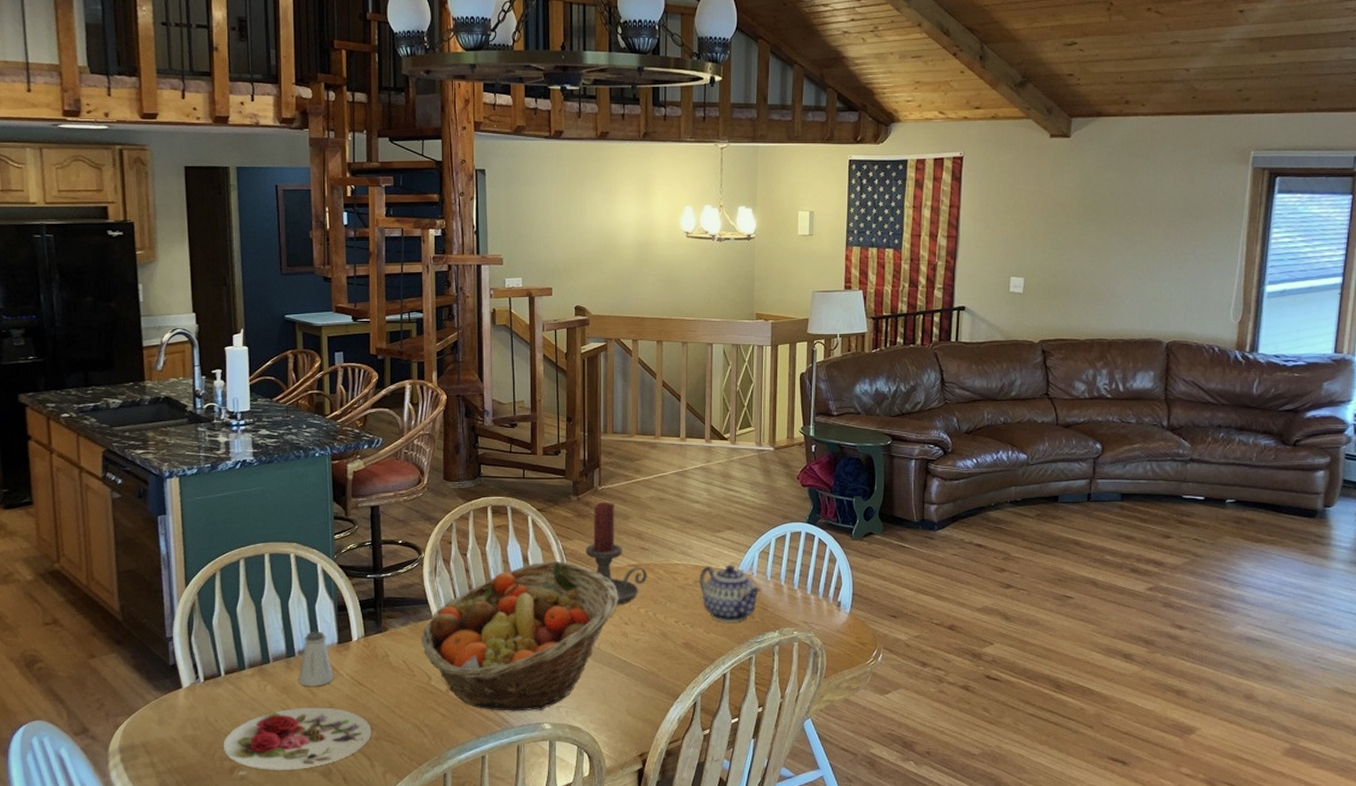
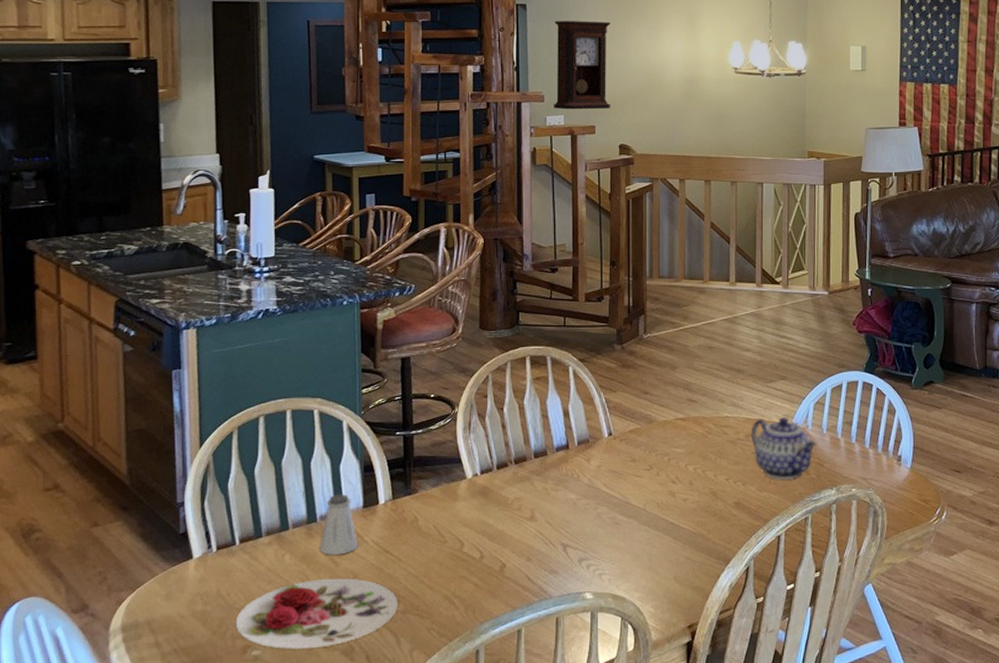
fruit basket: present [421,560,619,711] -> none [454,414,666,580]
pendulum clock: none [512,186,567,272] -> present [554,21,611,110]
candle holder: present [586,502,647,605] -> none [630,351,696,461]

